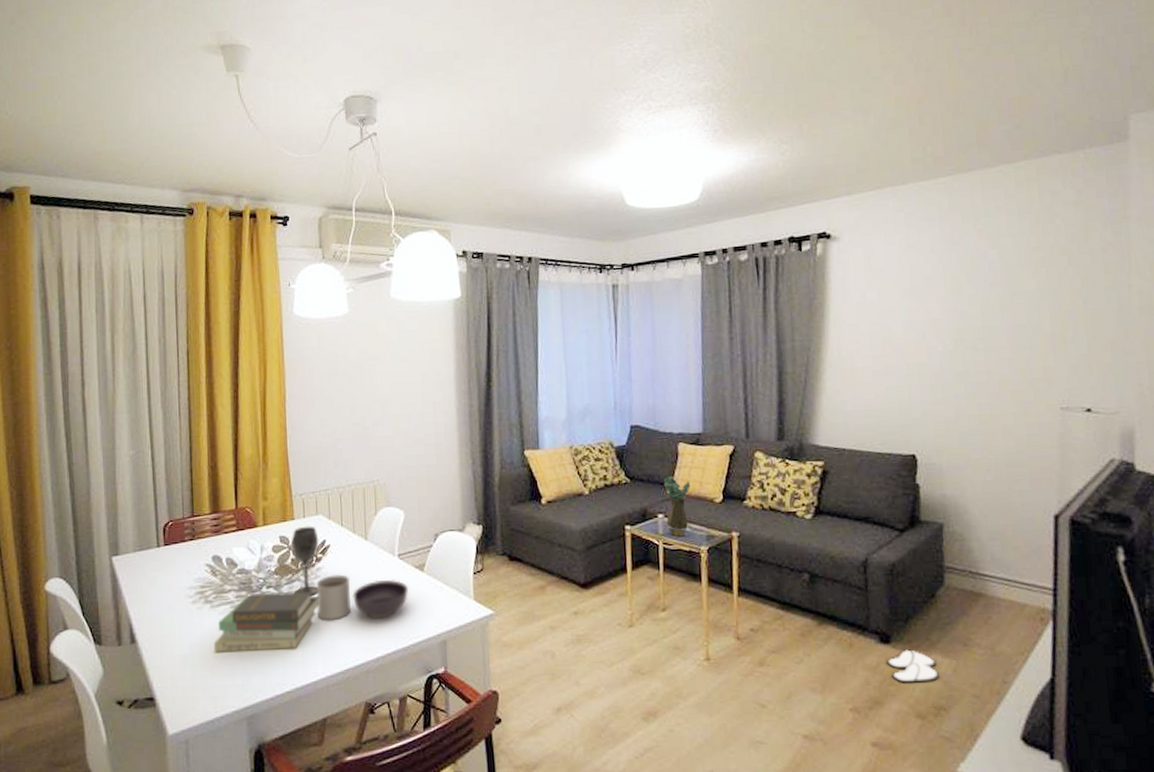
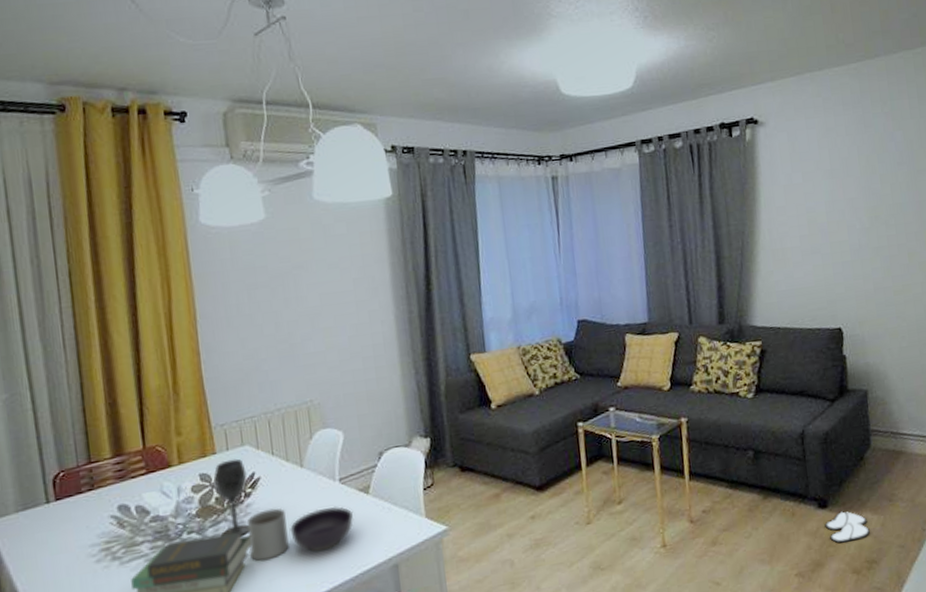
vase: present [663,473,691,537] -> none [612,365,640,429]

